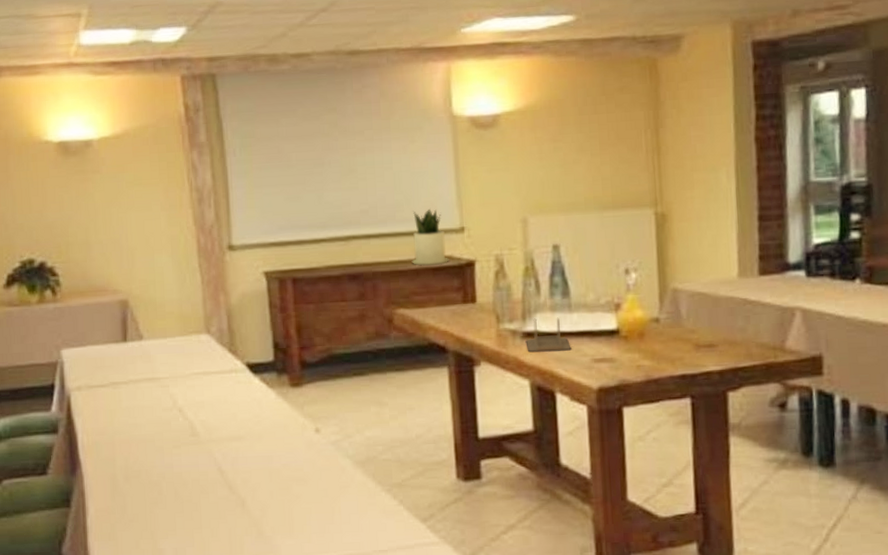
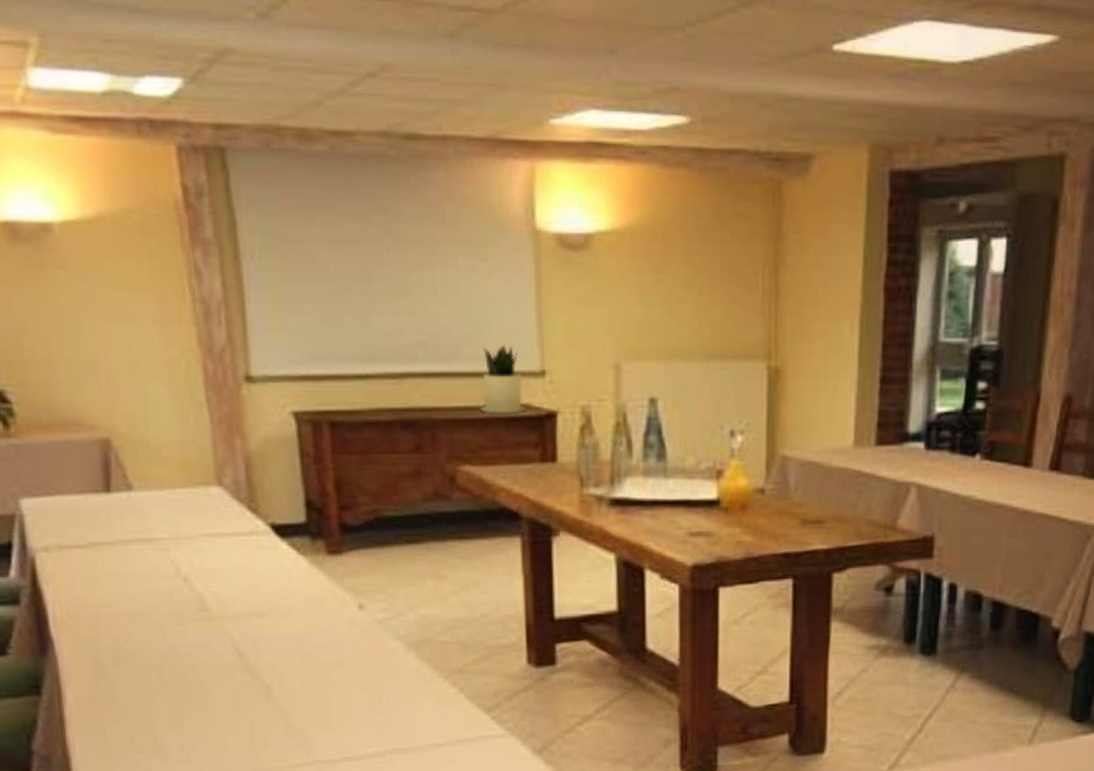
napkin holder: present [525,317,572,352] -> none [613,483,665,521]

